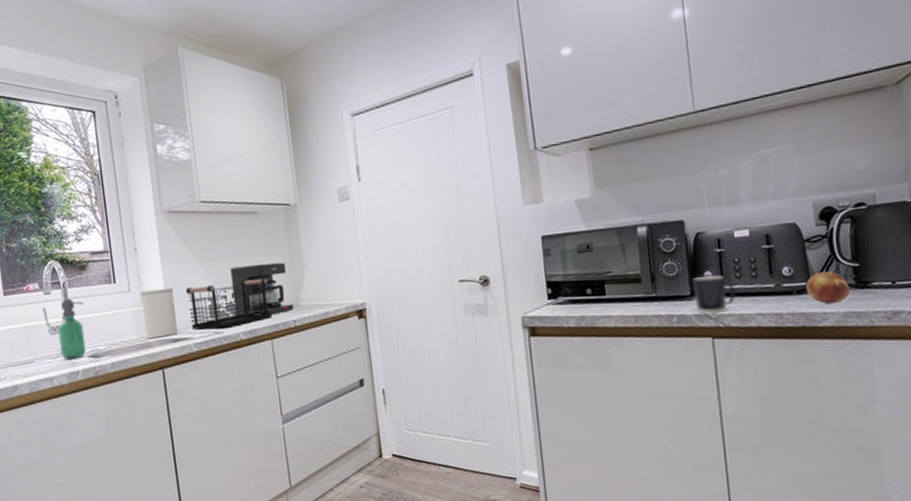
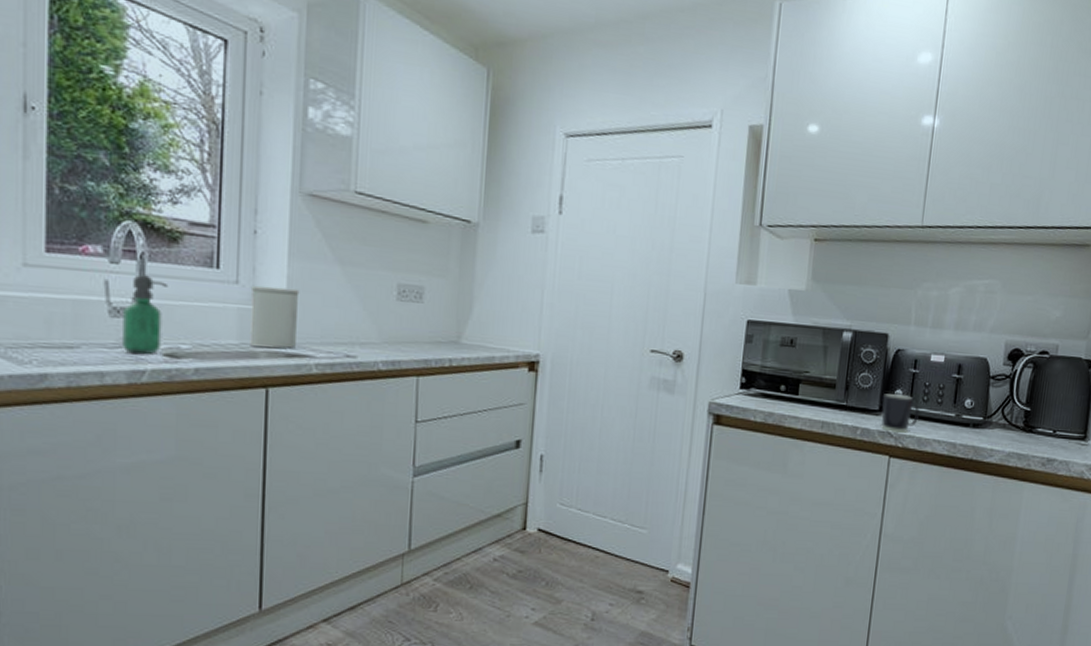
dish rack: present [185,278,272,330] -> none [315,294,427,353]
coffee maker: present [230,262,294,316] -> none [377,282,453,348]
fruit: present [806,271,850,304] -> none [981,409,1018,443]

